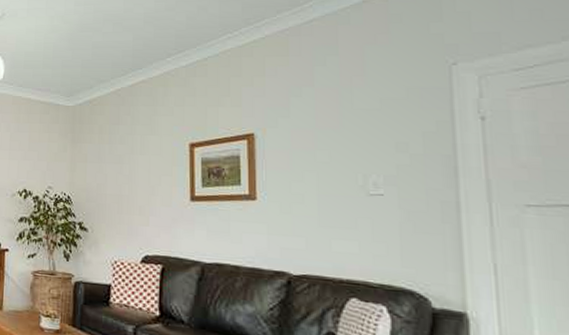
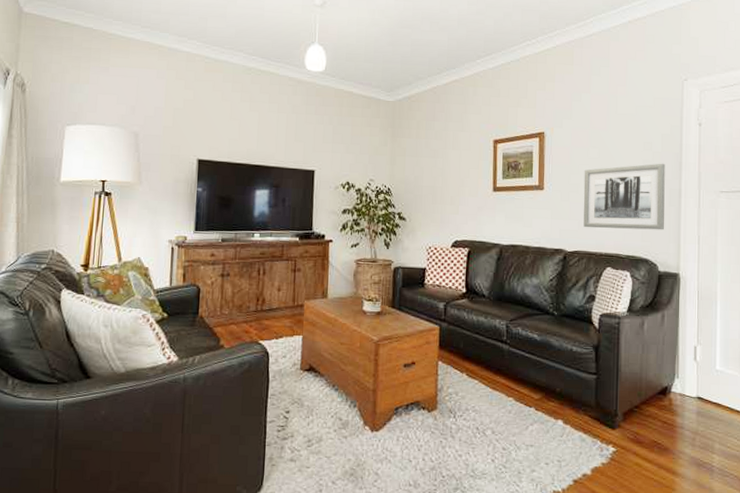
wall art: none [310,168,438,254] -> present [583,163,665,230]

